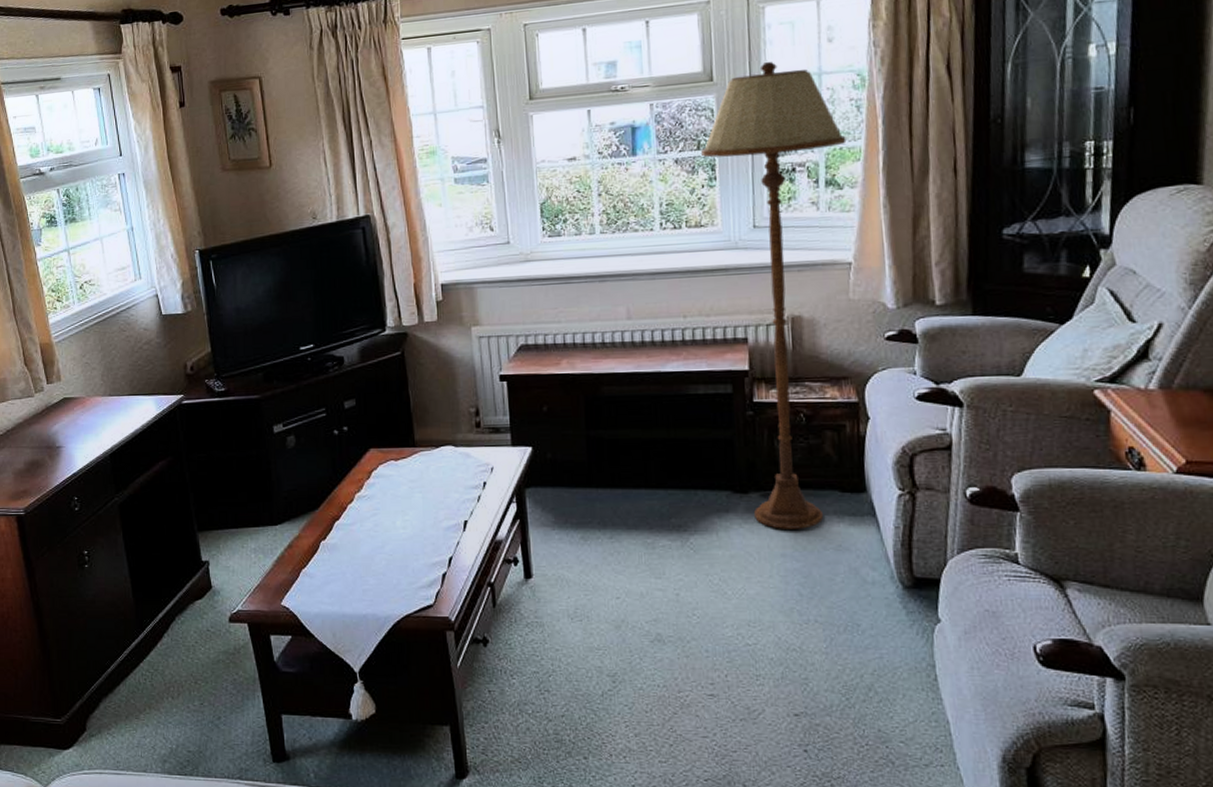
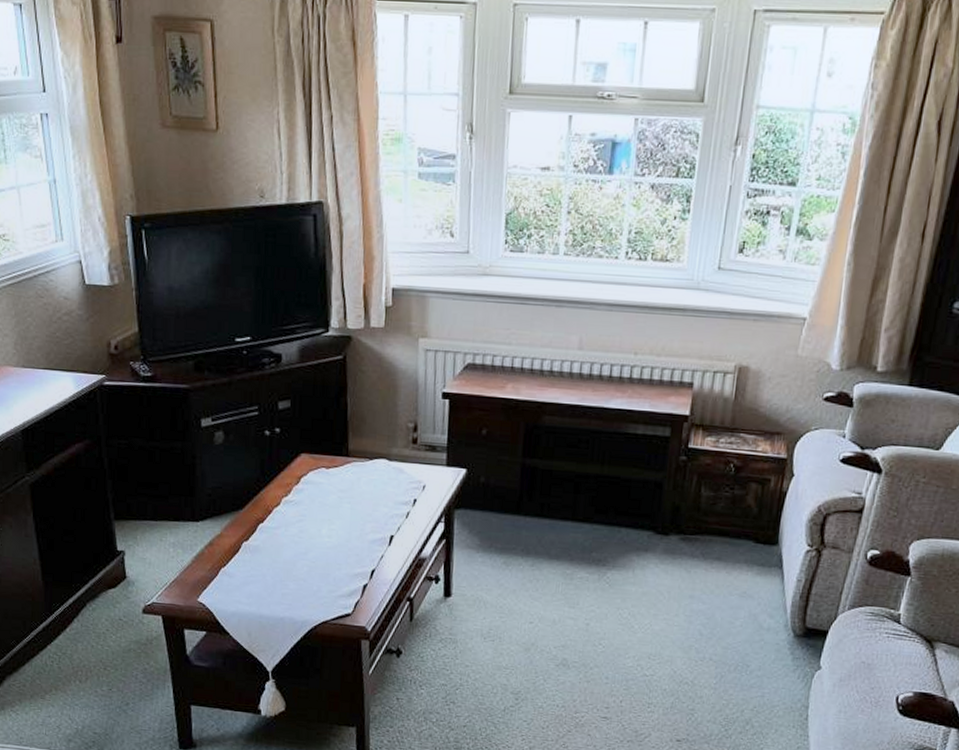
floor lamp: present [701,61,847,529] -> none [671,88,826,574]

